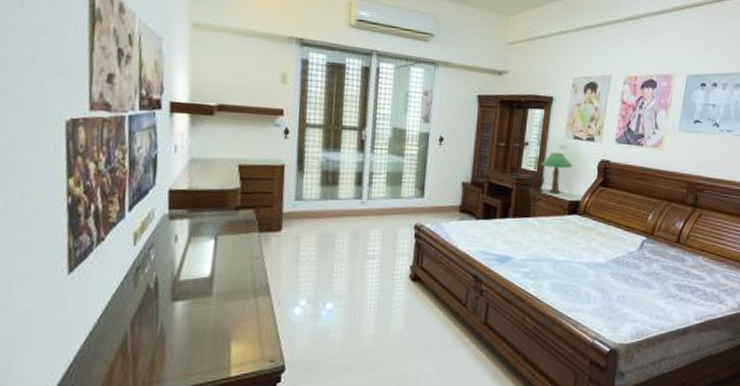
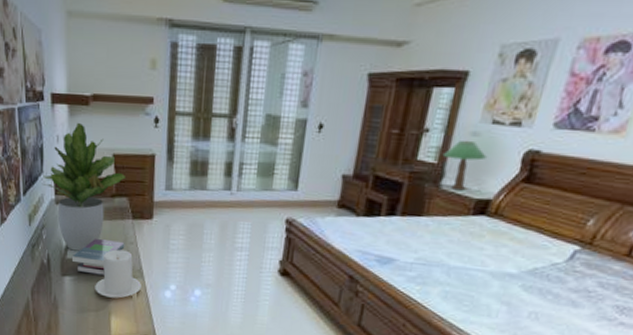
potted plant: none [154,133,253,271] -> present [43,123,127,251]
books: none [185,256,250,296] -> present [71,239,125,275]
candle: none [212,266,268,321] -> present [95,249,141,298]

